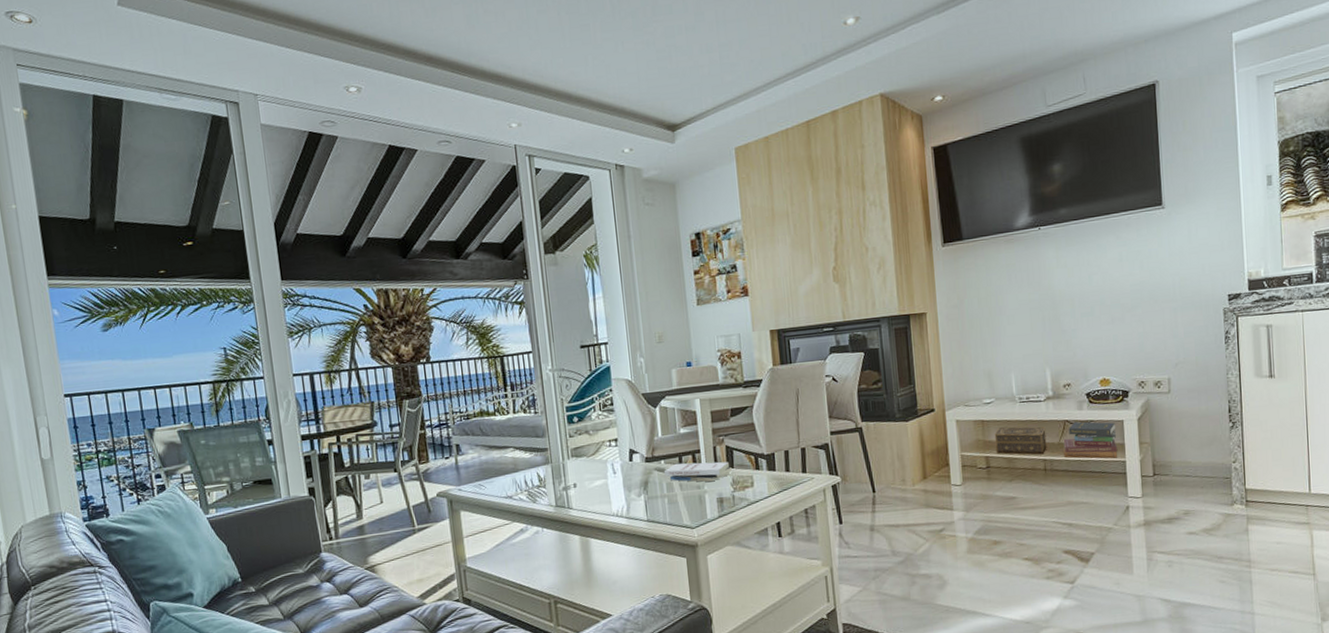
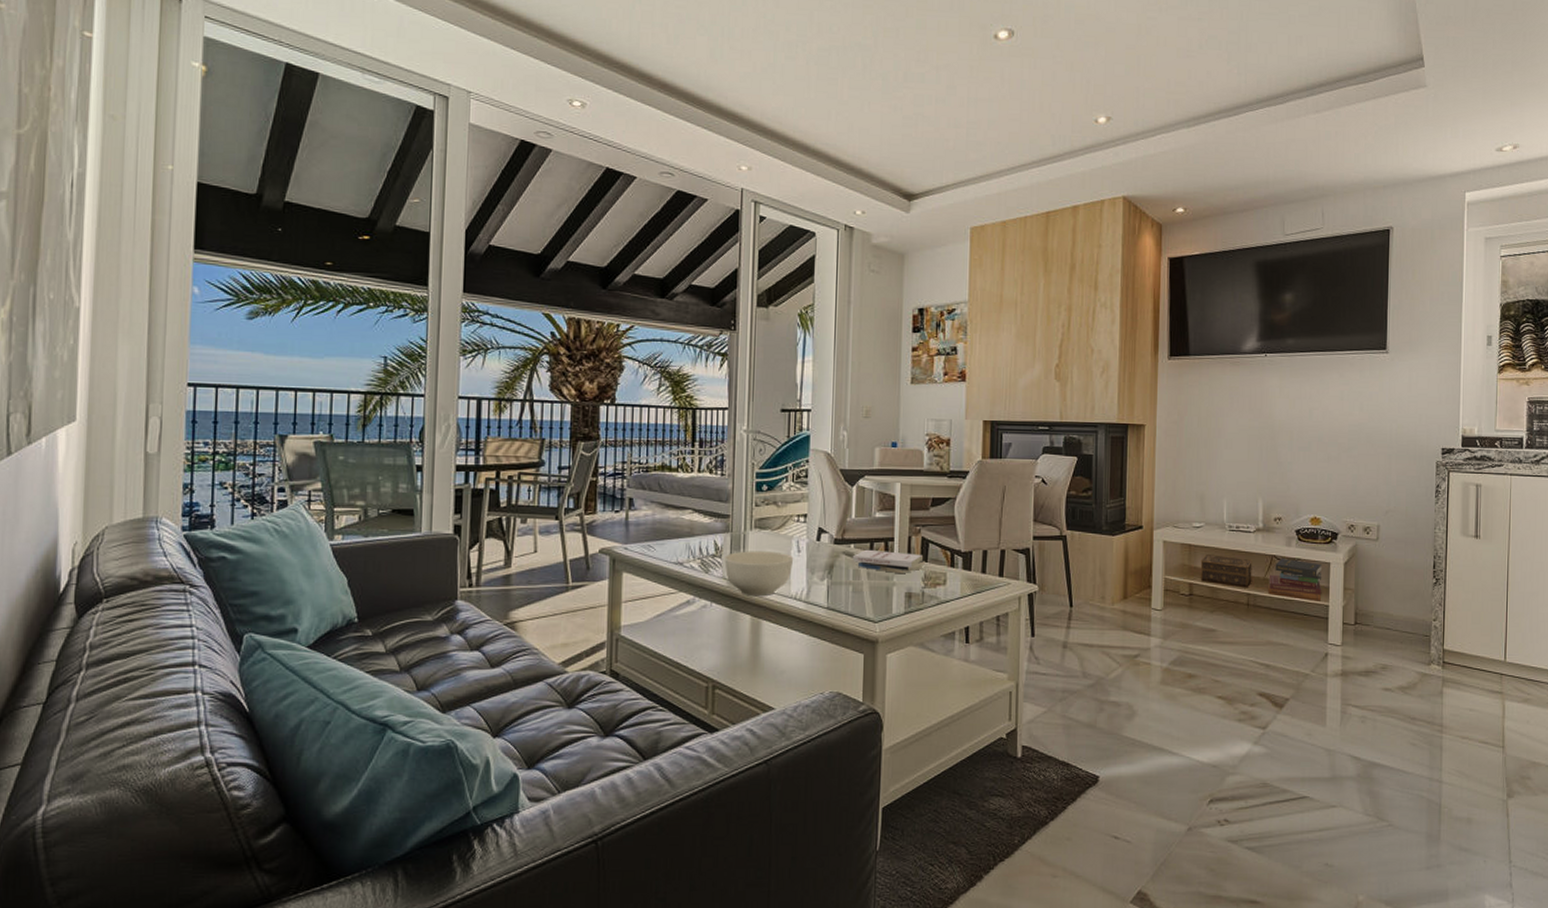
bowl: none [548,475,611,519] -> present [724,551,794,597]

